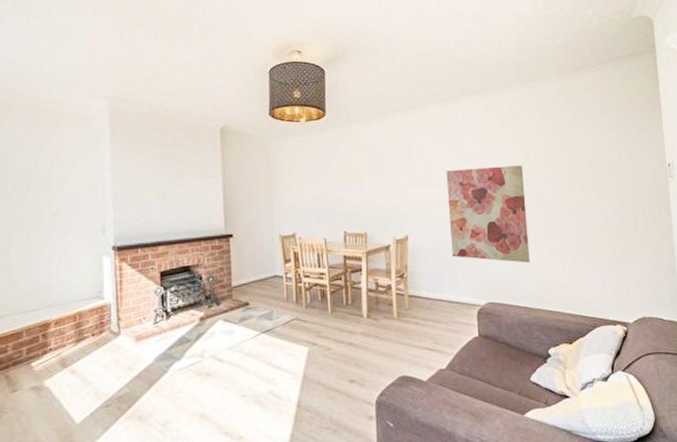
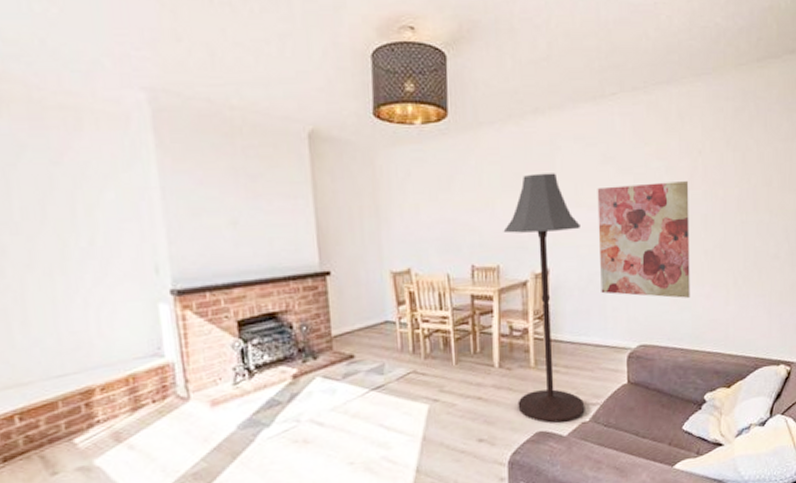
floor lamp: none [370,158,442,370] -> present [503,173,585,424]

